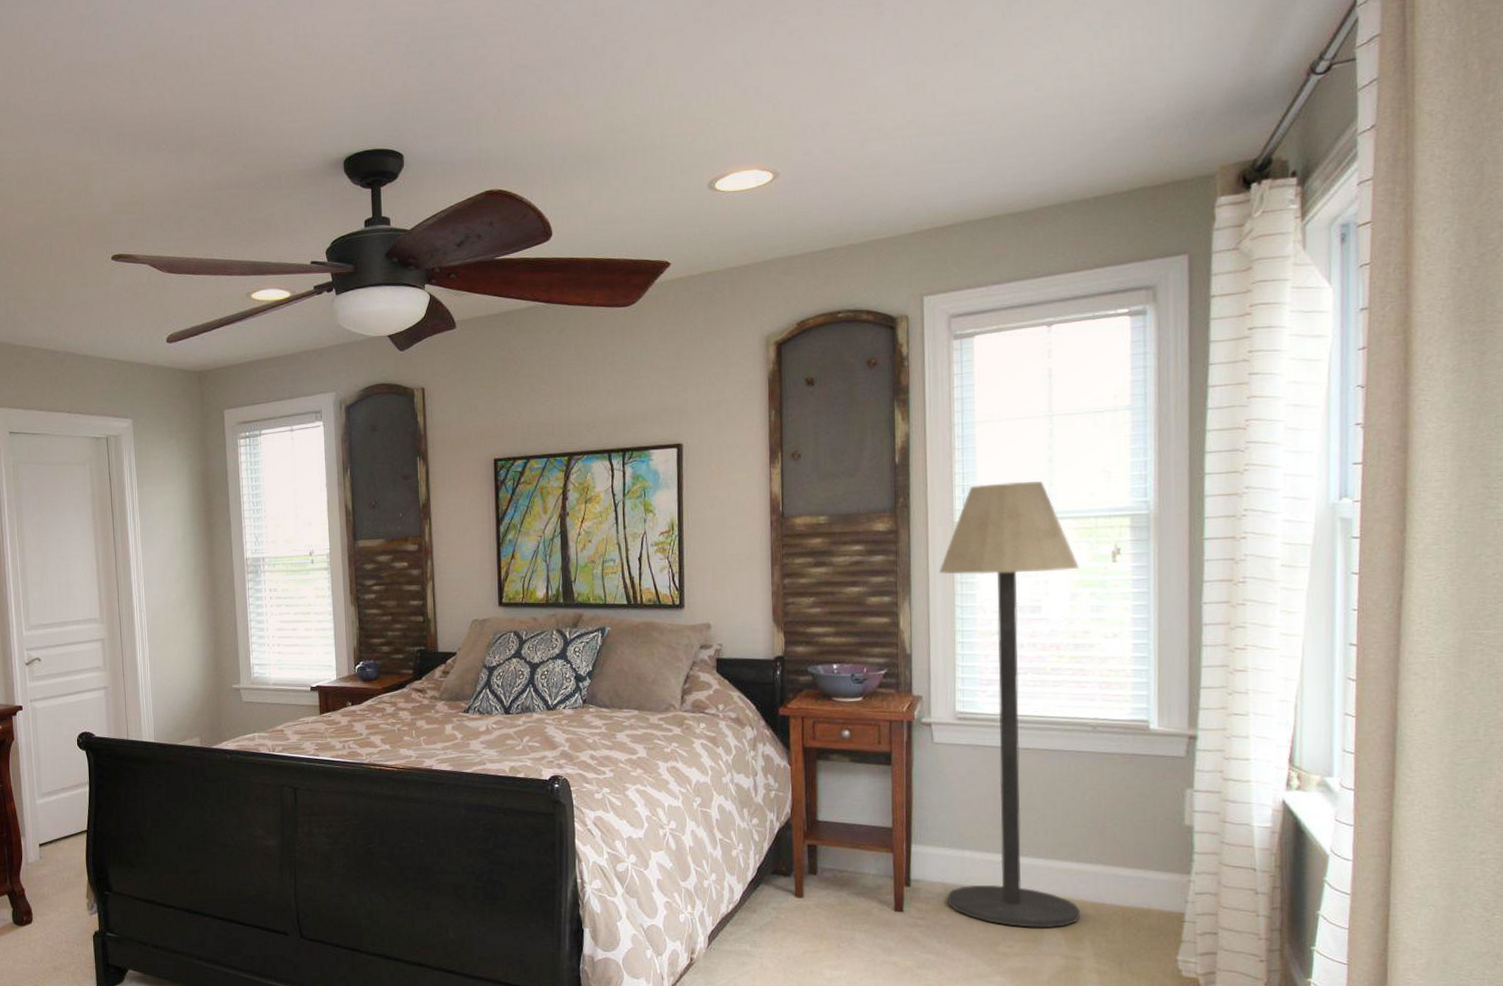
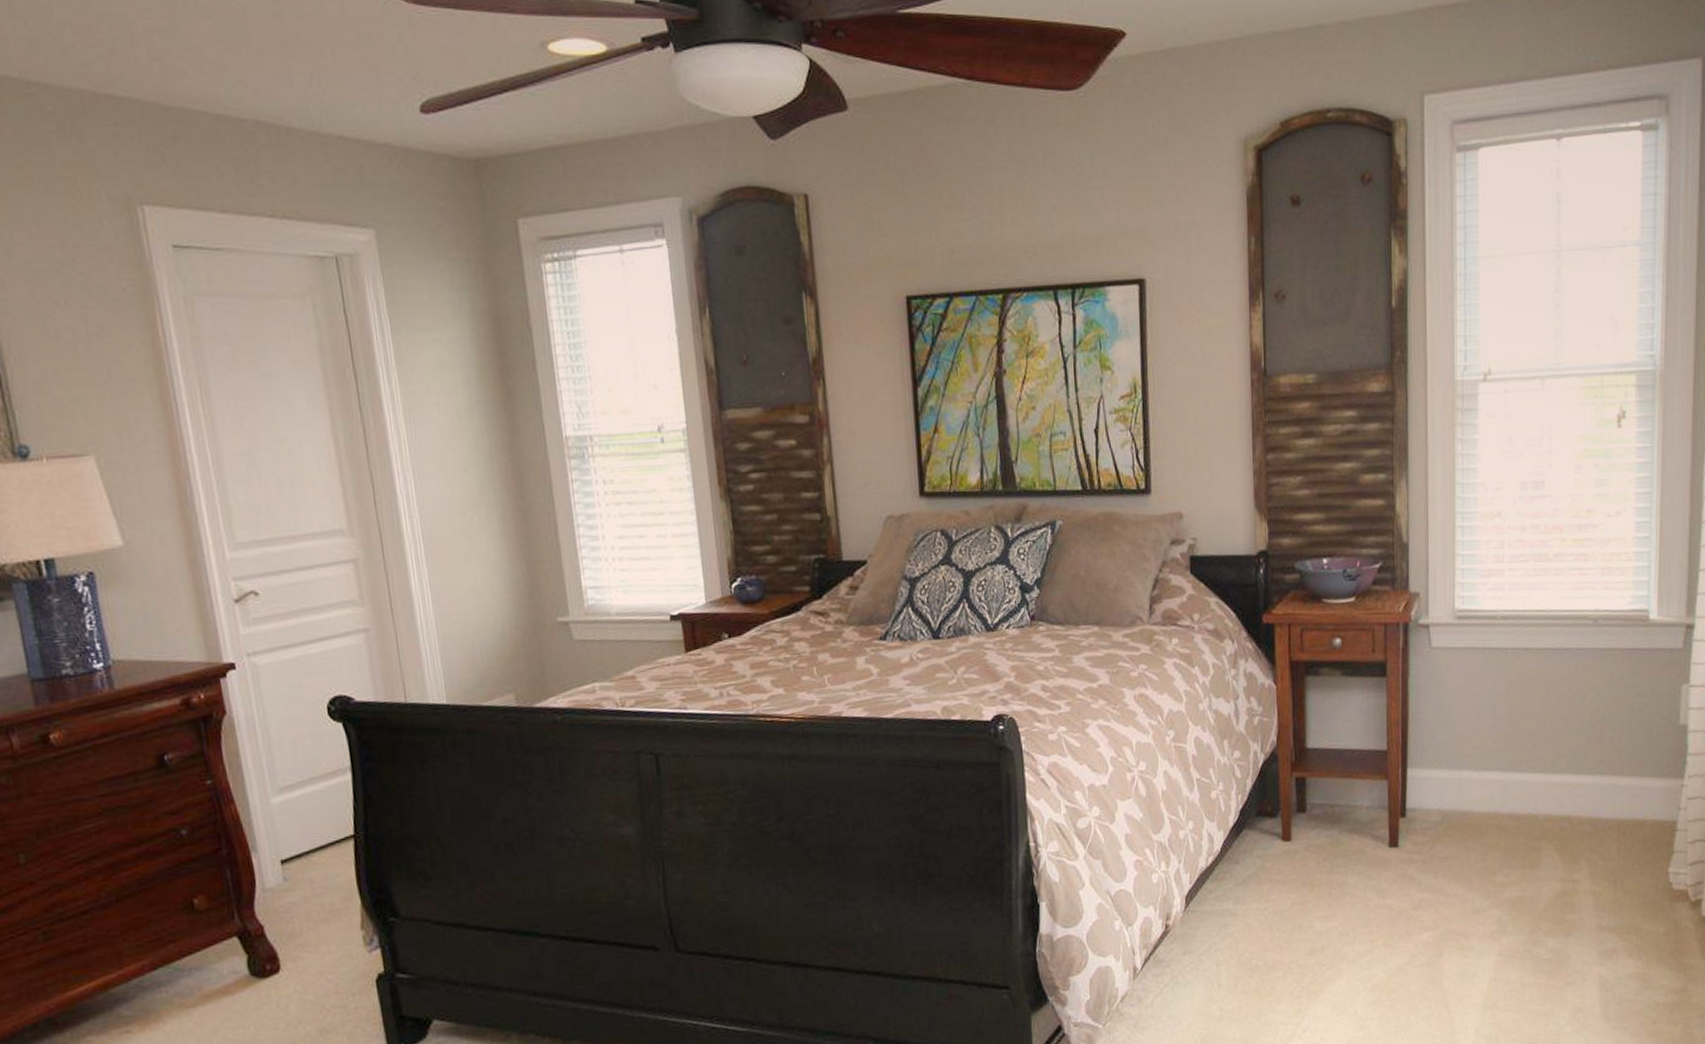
floor lamp: present [939,481,1081,929] -> none [1438,331,1584,853]

